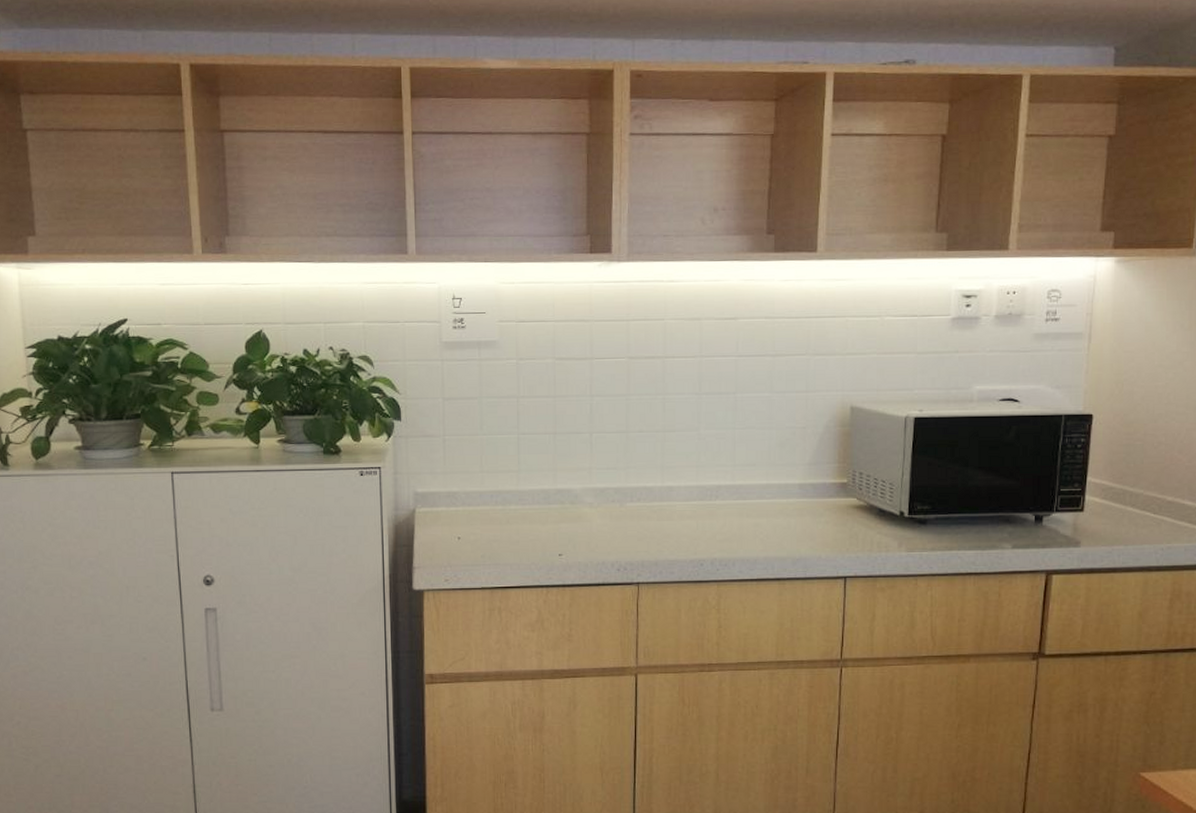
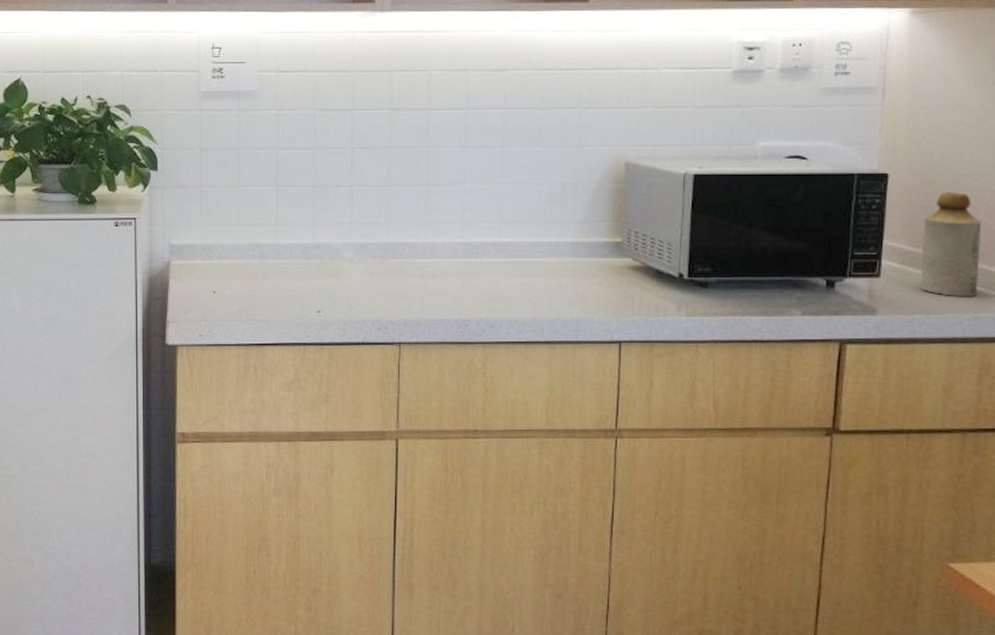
bottle: none [1120,431,1176,528] -> present [920,192,982,296]

